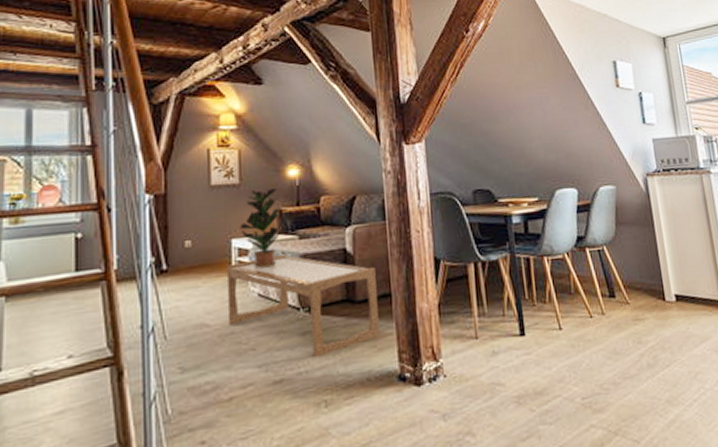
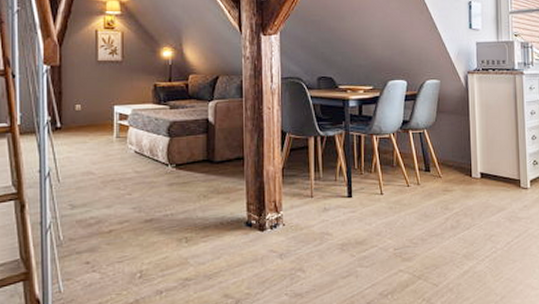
coffee table: present [226,254,380,358] -> none [109,120,232,204]
potted plant: present [240,189,287,269] -> none [121,66,160,131]

